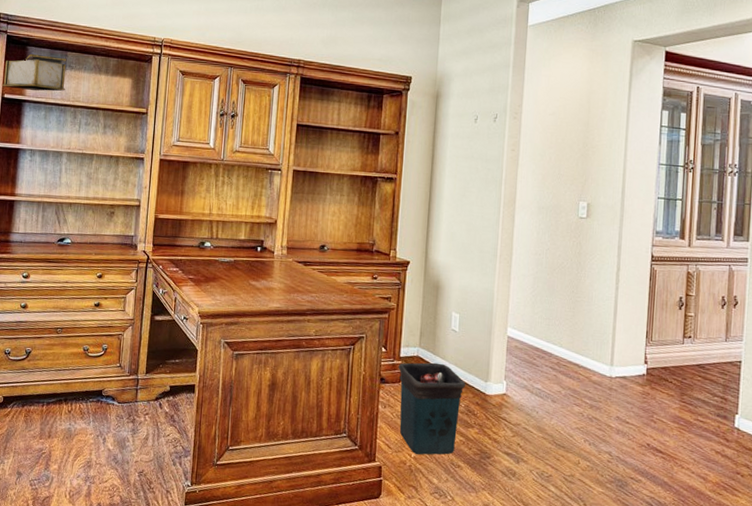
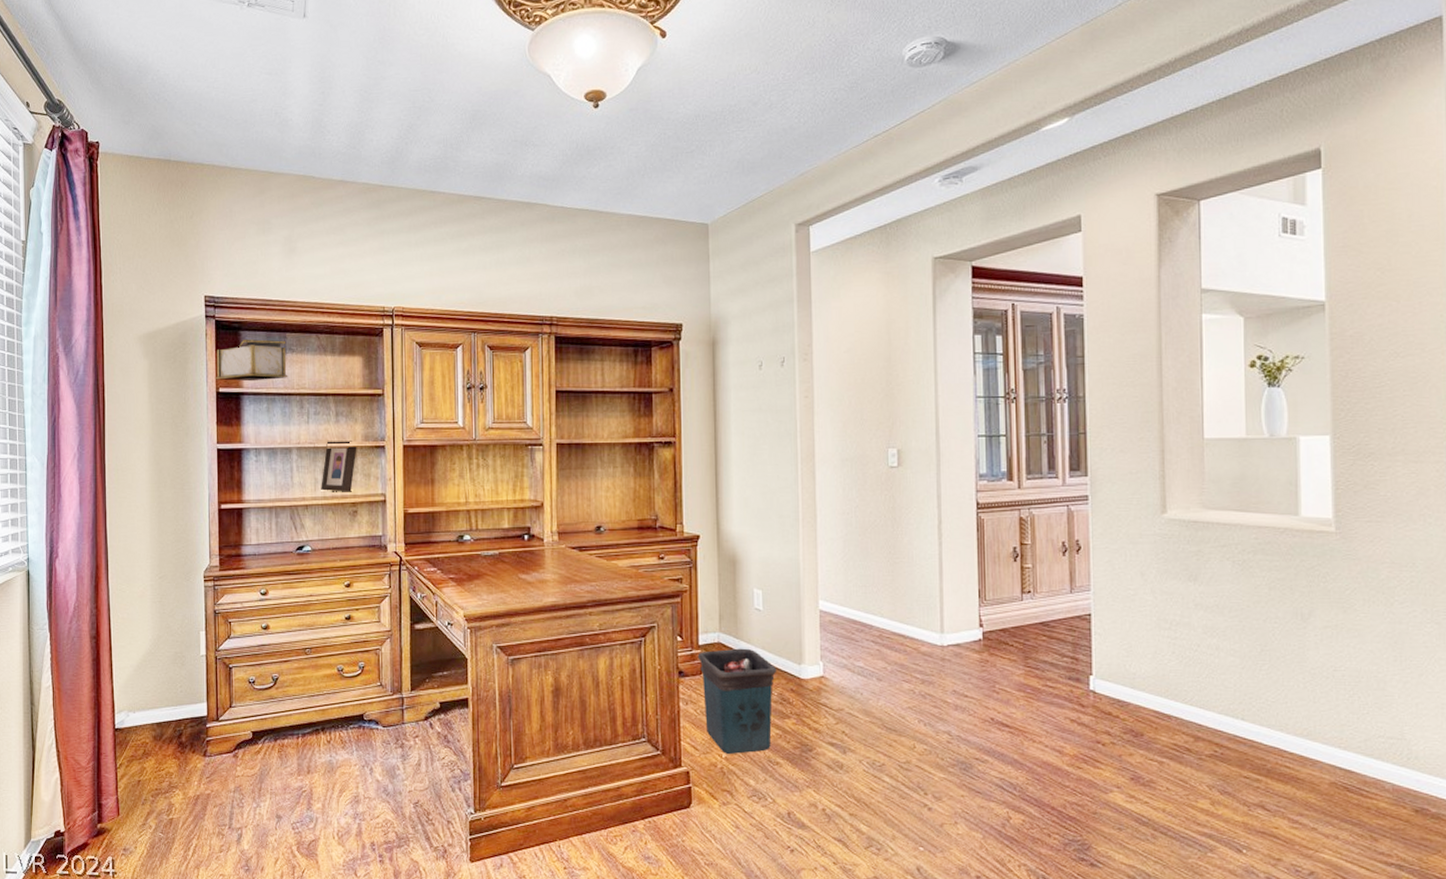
picture frame: none [84,149,120,195] -> present [321,441,357,492]

